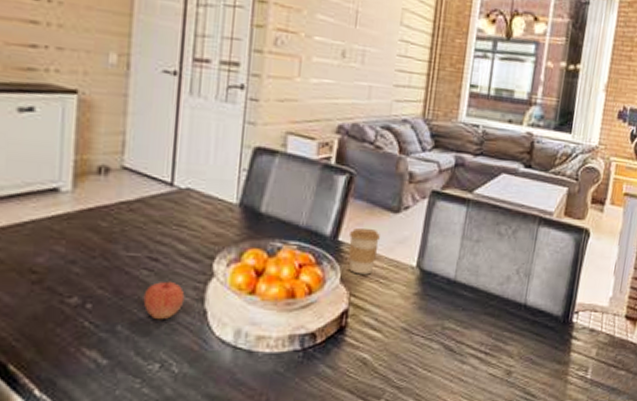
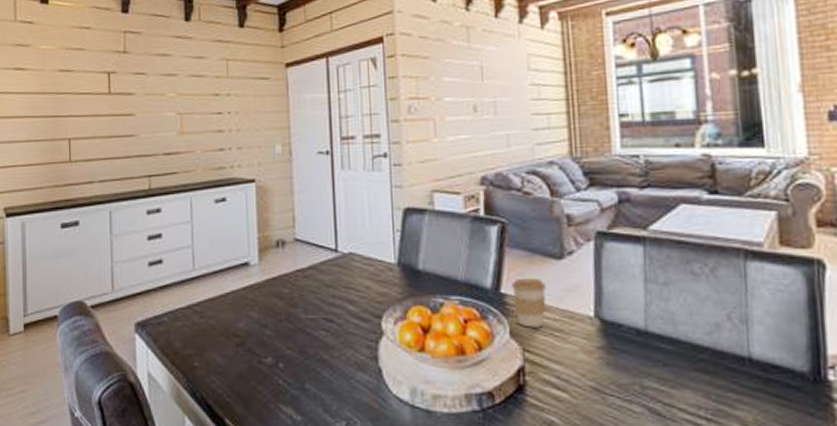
apple: present [143,281,185,320] -> none [324,340,360,378]

